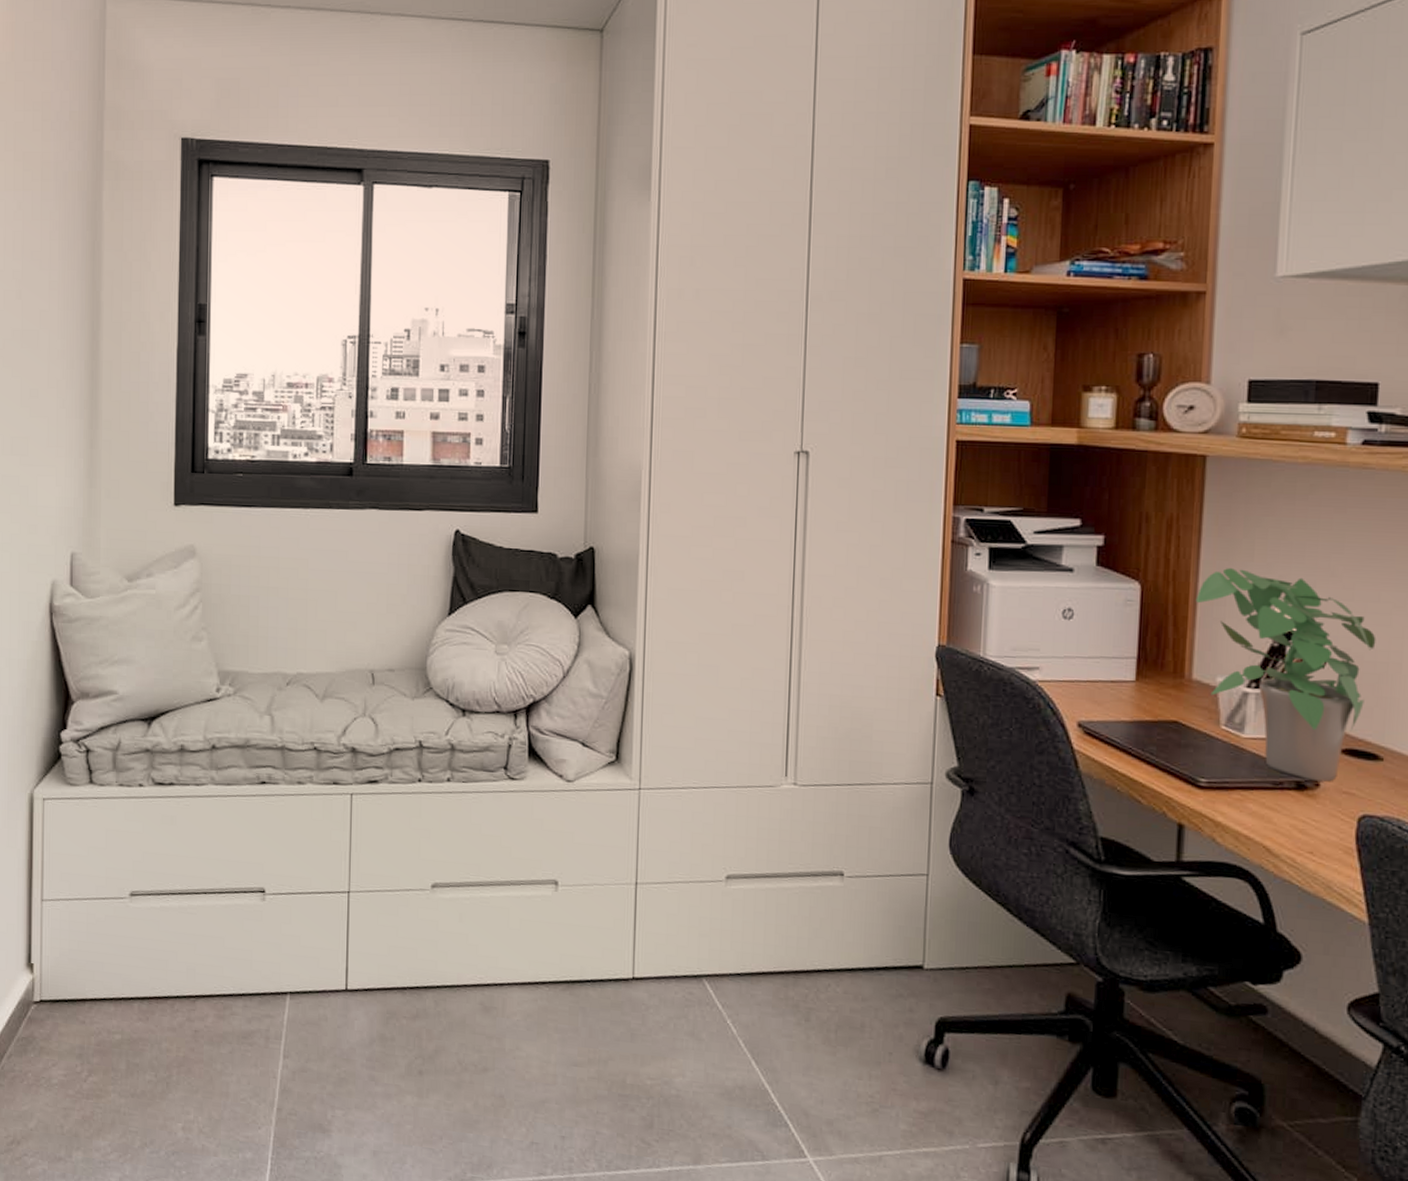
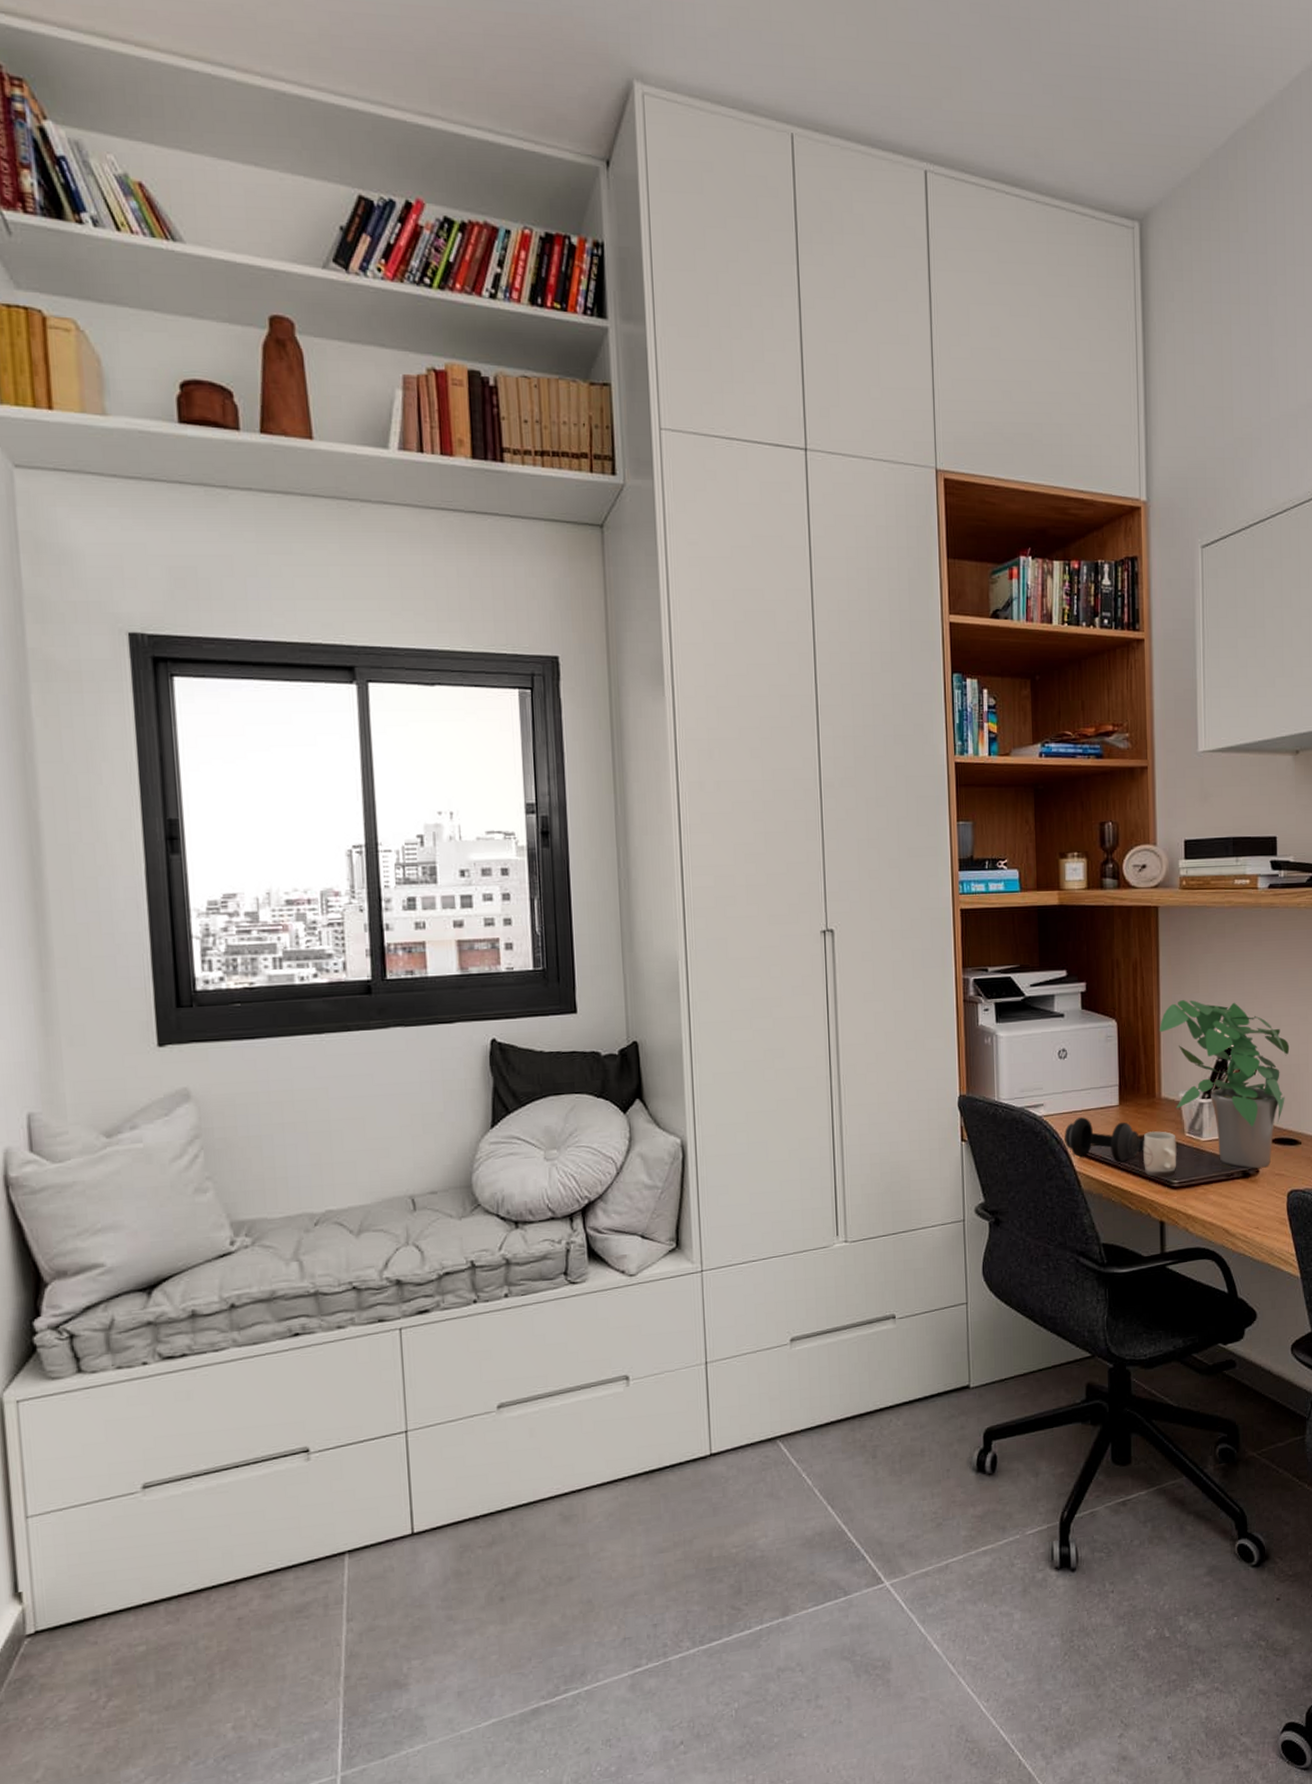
headphones: none [1062,688,1165,748] -> present [1064,1117,1144,1163]
mug: none [1162,717,1208,774] -> present [1143,1131,1177,1178]

